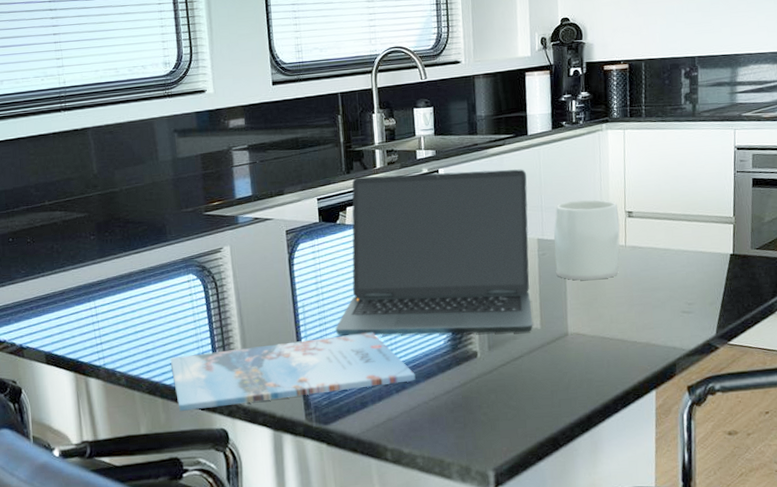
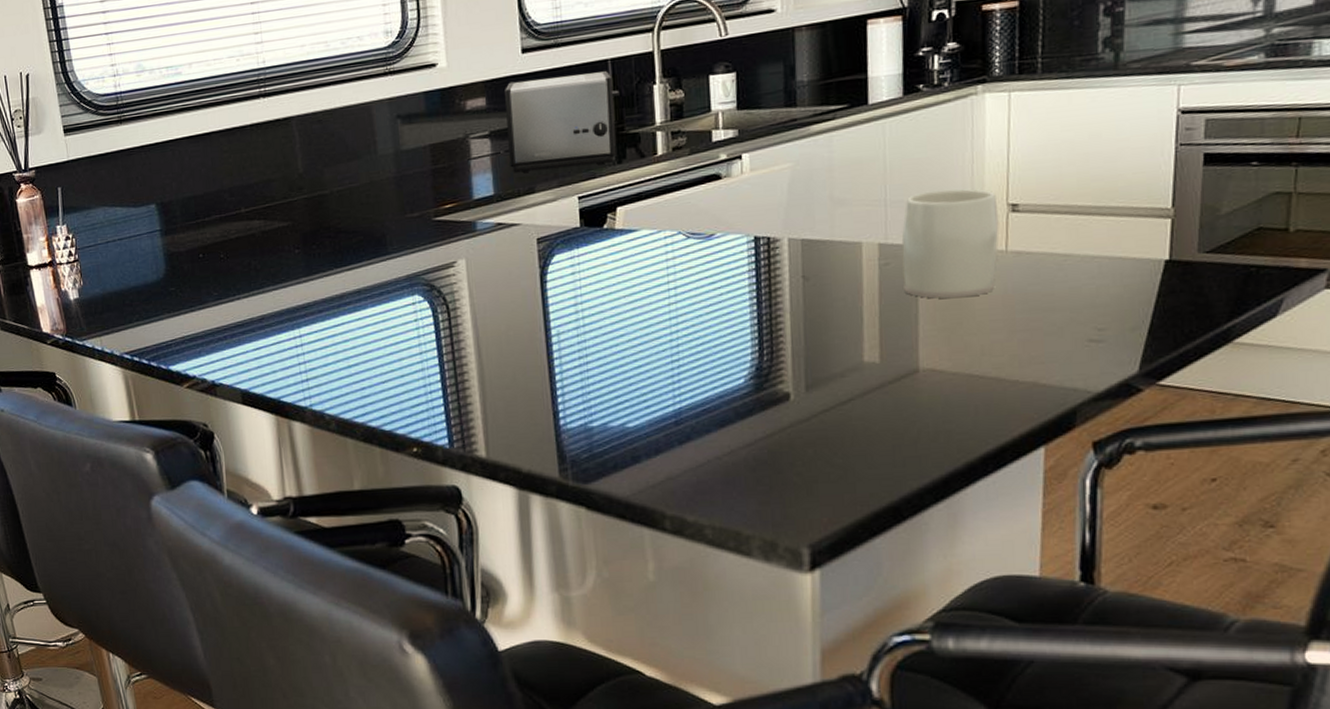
magazine: present [170,332,416,412] -> none [390,367,705,464]
toaster: none [259,102,348,178] -> present [505,71,620,172]
laptop: present [335,169,533,336] -> none [599,150,869,372]

